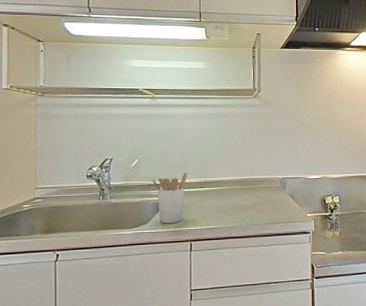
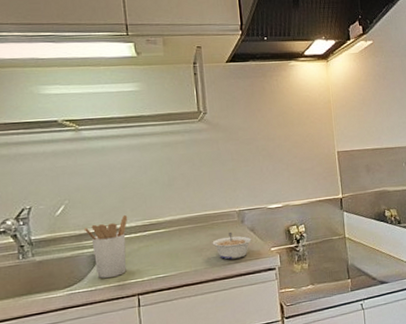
legume: none [256,195,291,220] -> present [212,231,252,260]

